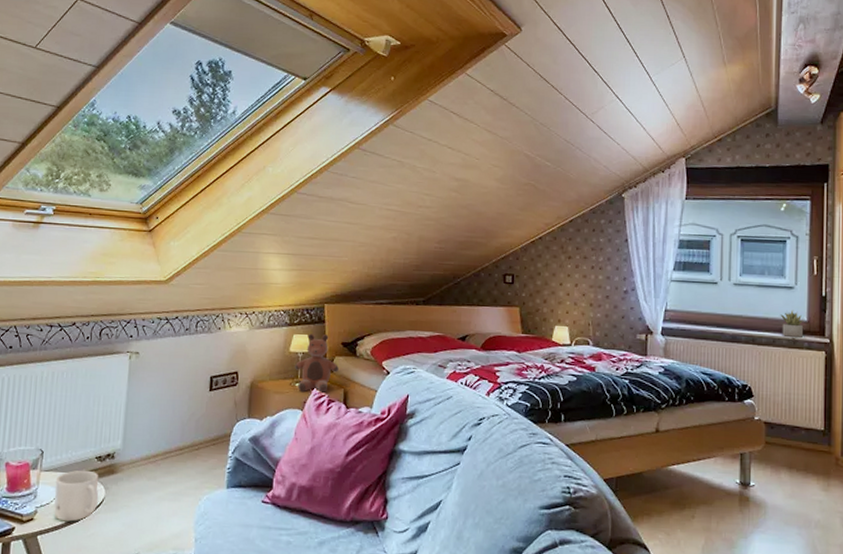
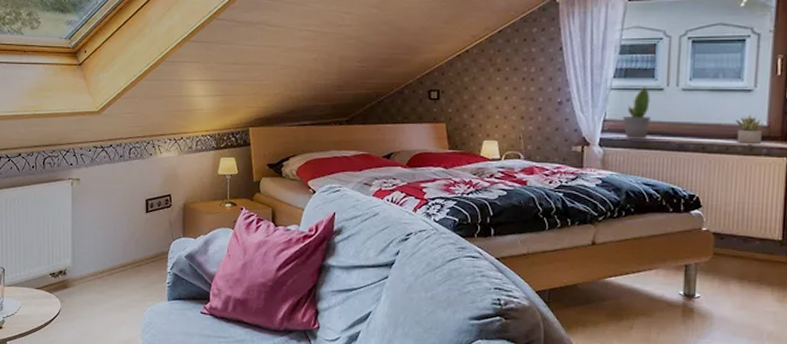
mug: present [54,470,99,522] -> none [17,285,56,330]
teddy bear: present [294,334,339,393] -> none [223,157,266,212]
potted plant: none [682,279,707,330] -> present [623,86,651,140]

